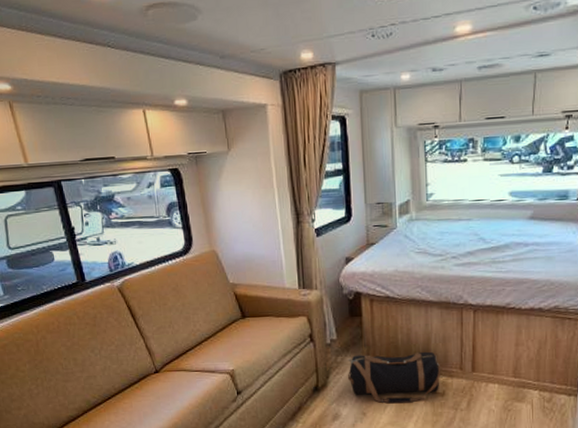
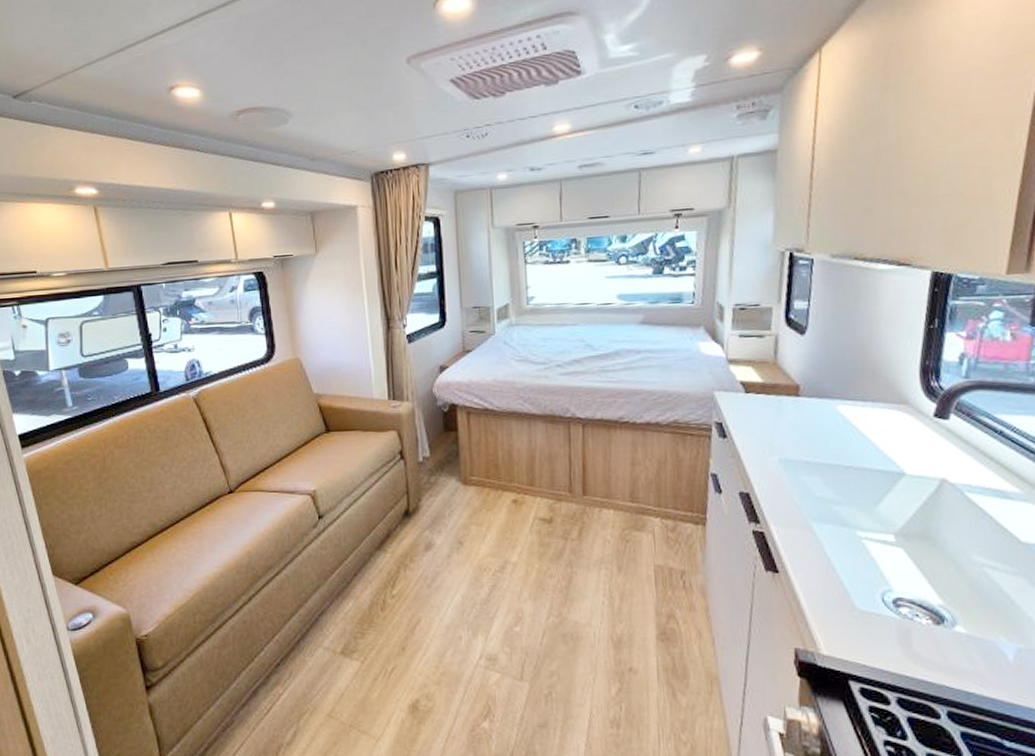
duffel bag: present [347,351,441,404] -> none [441,471,548,532]

